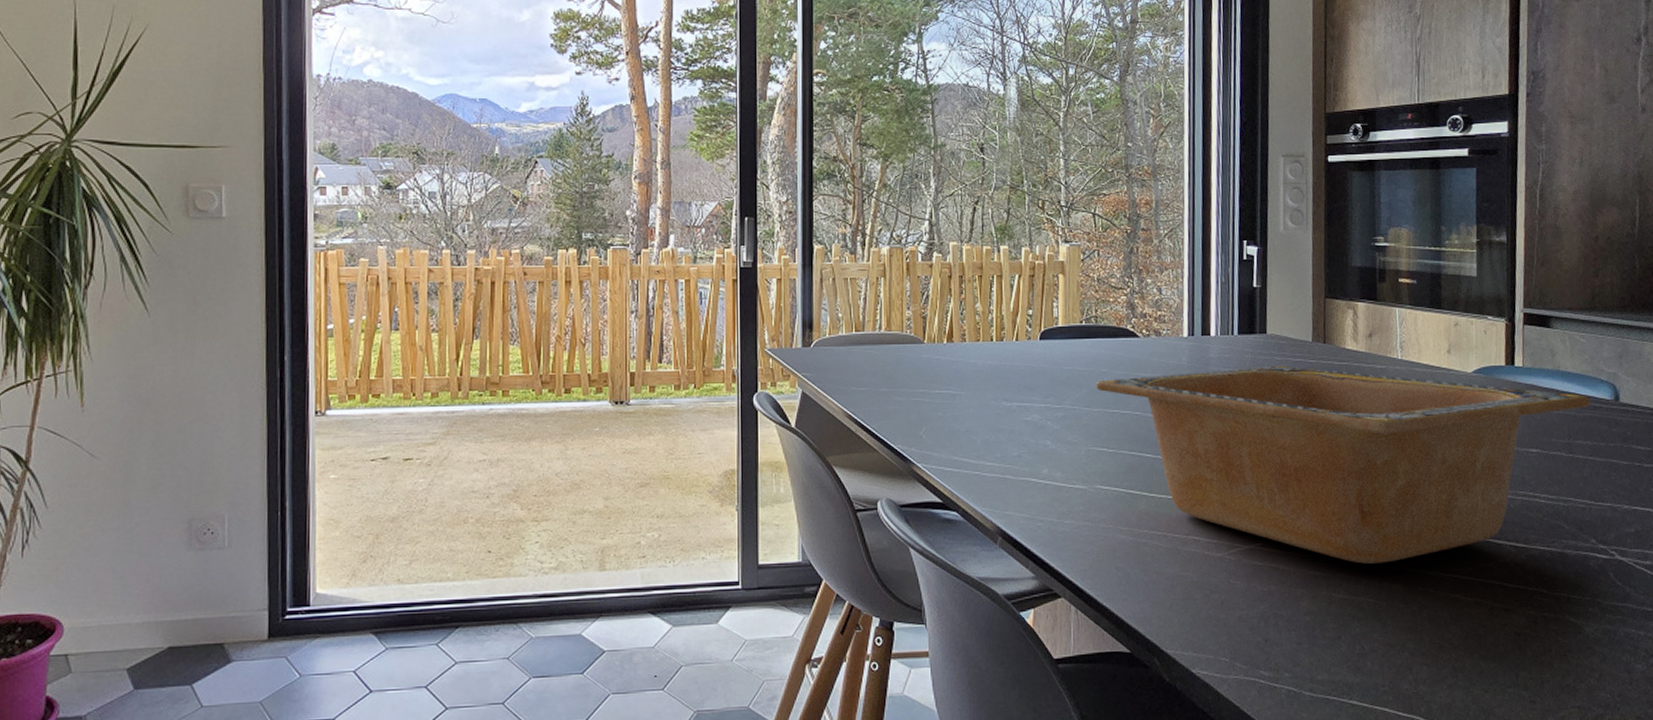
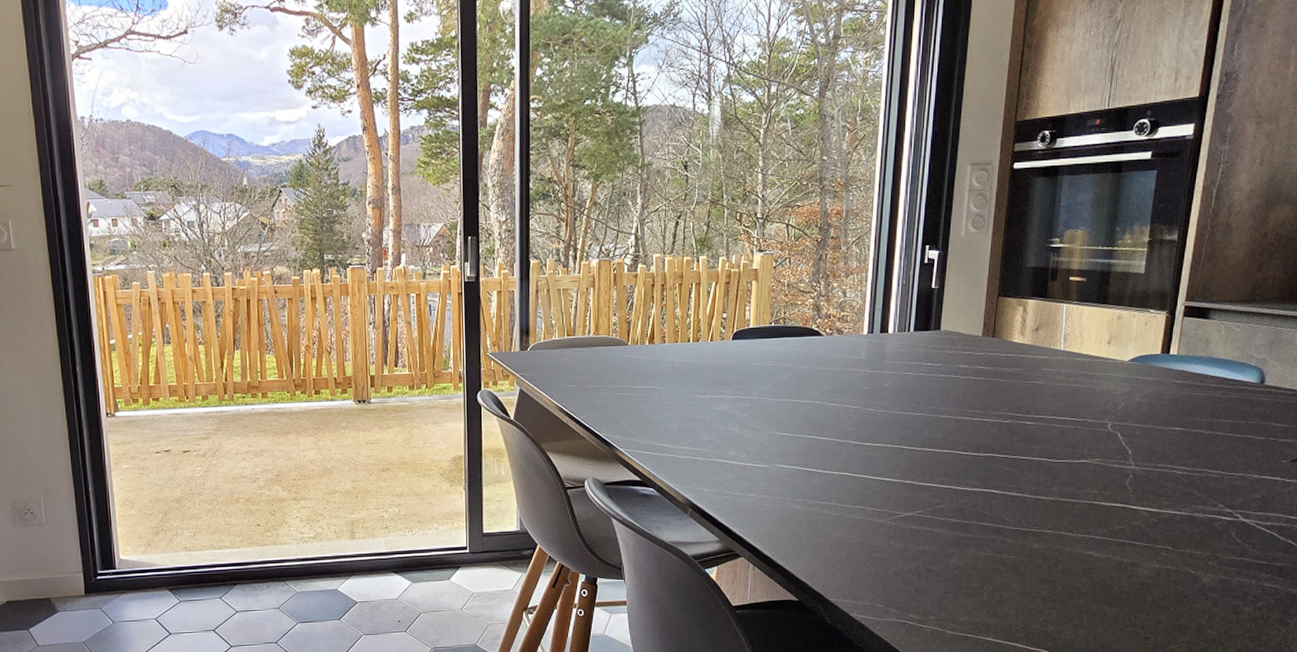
serving bowl: present [1096,365,1591,564] -> none [781,358,1238,527]

